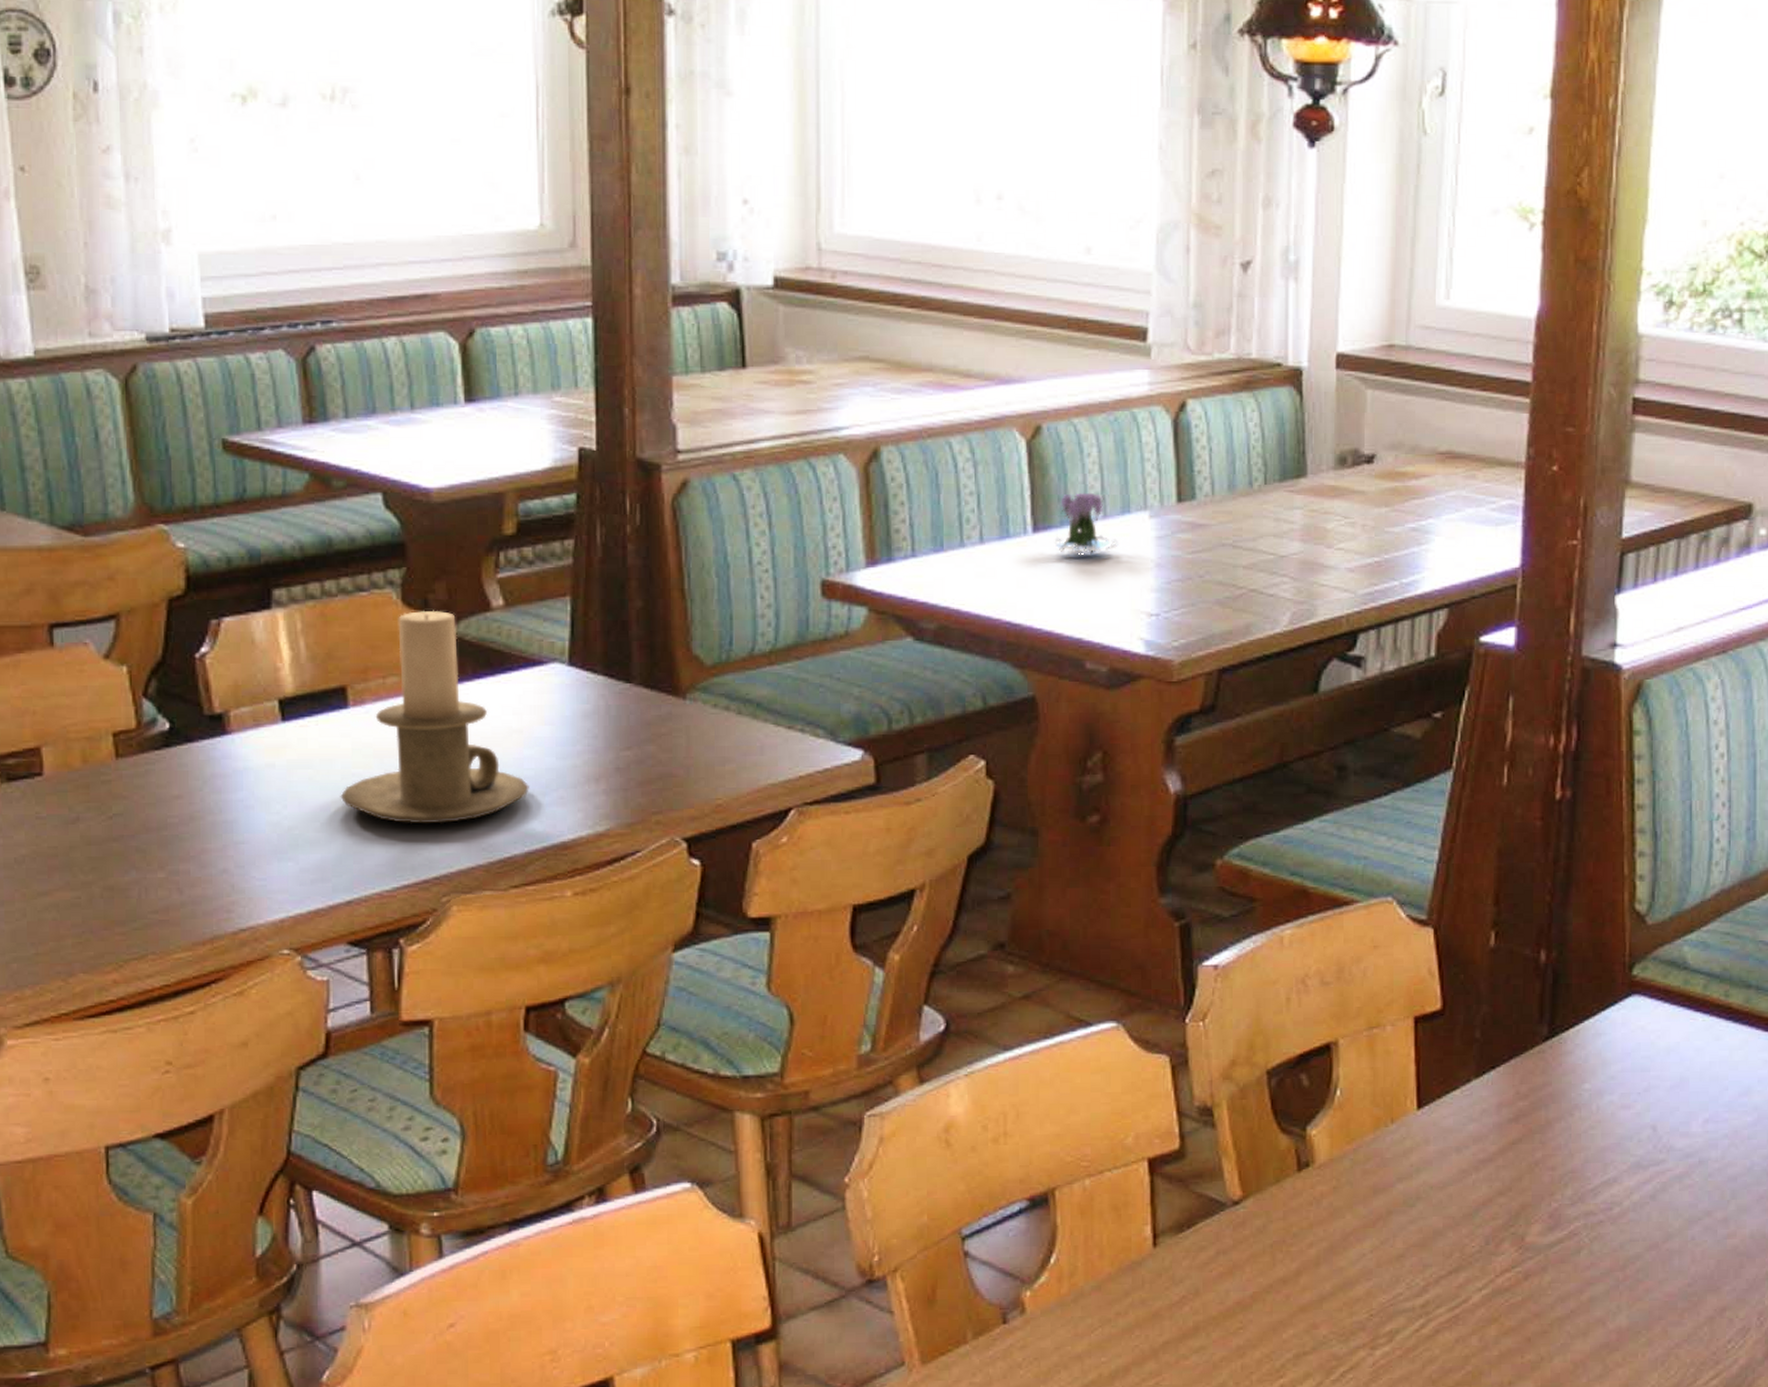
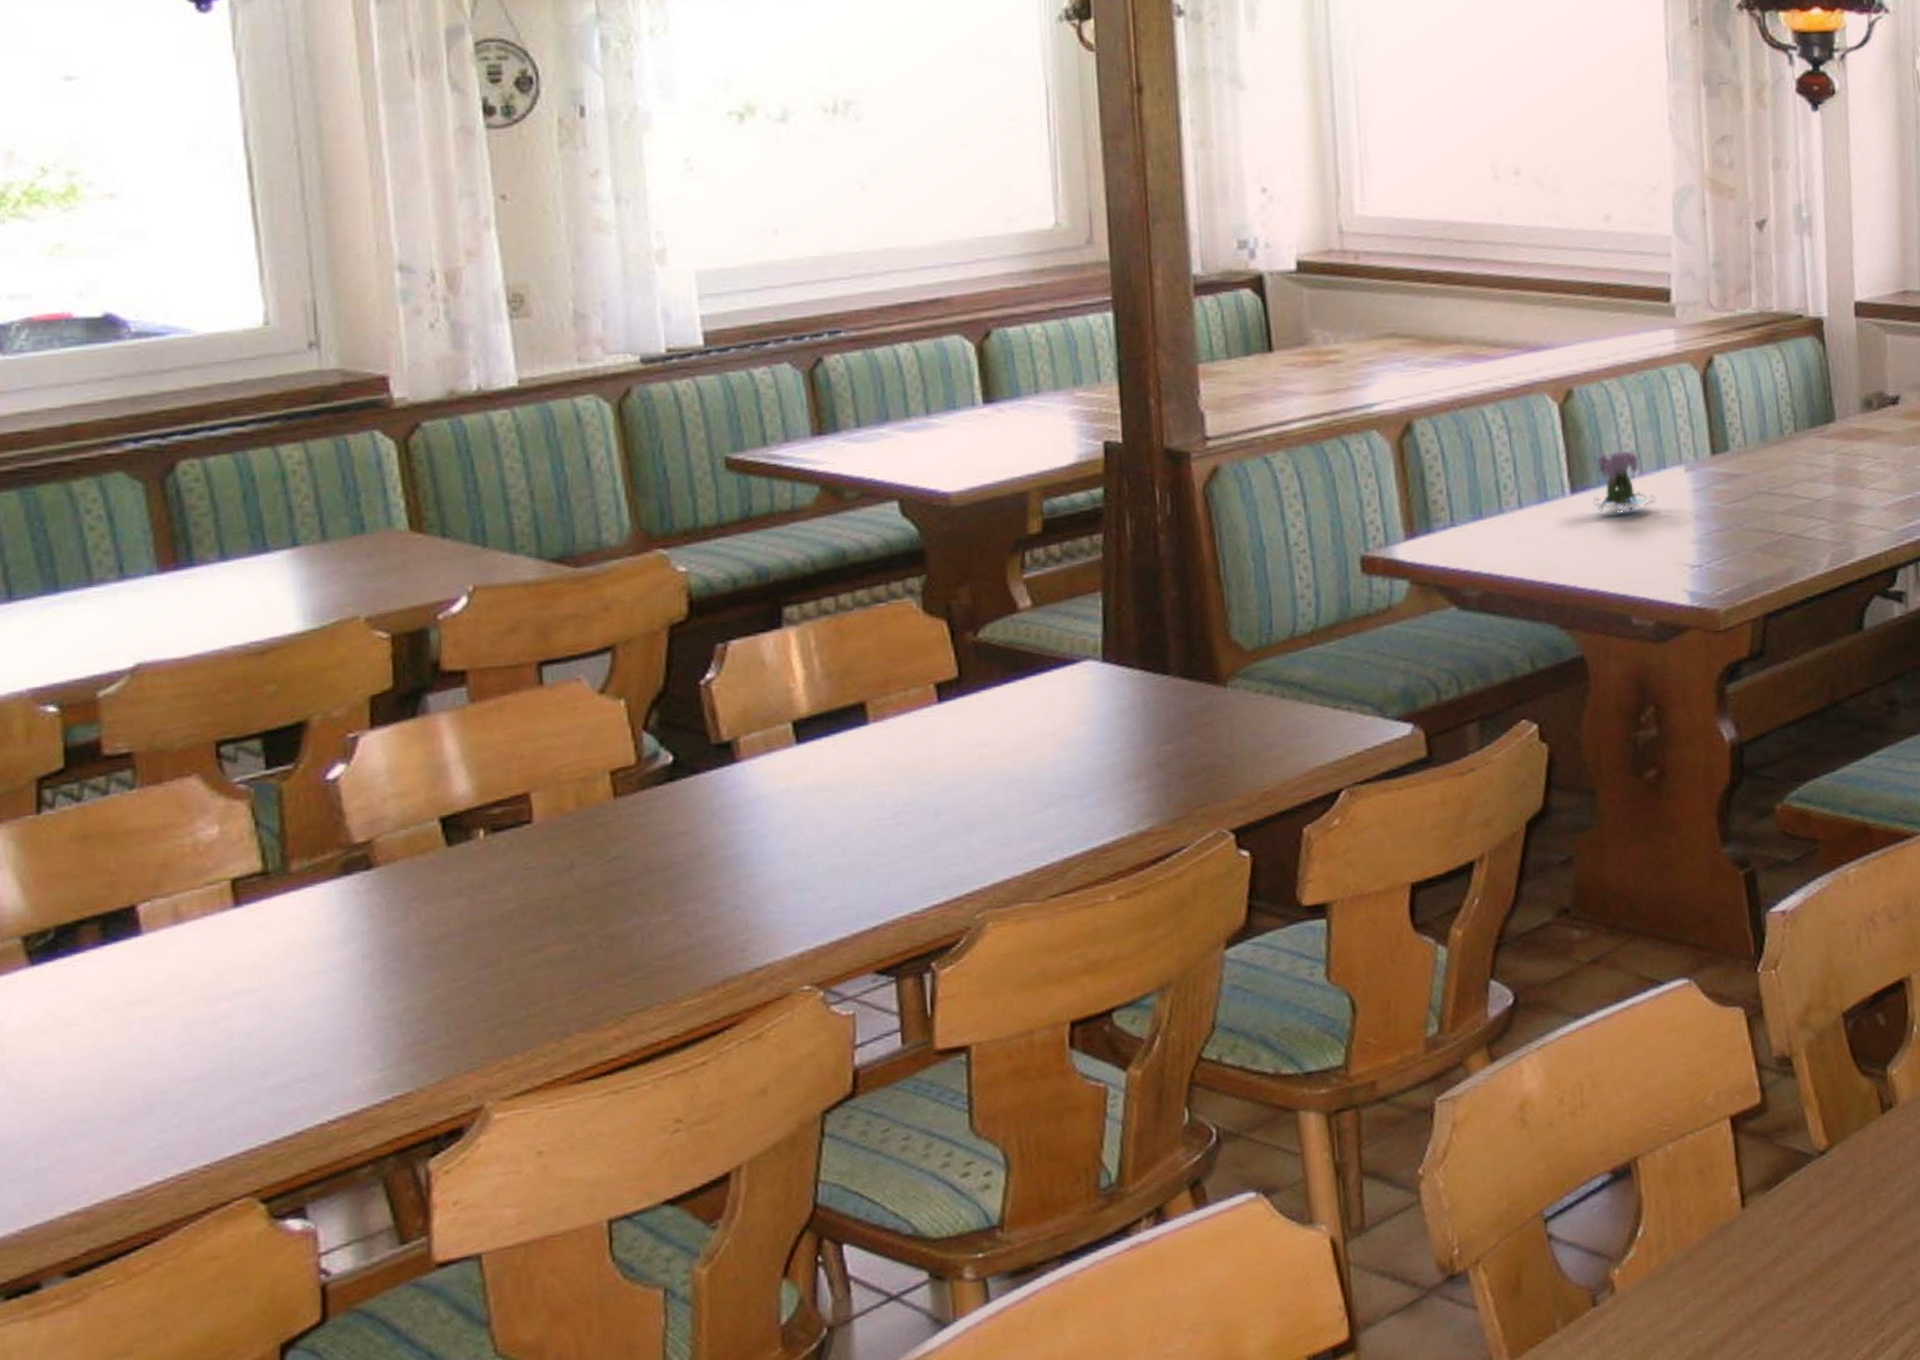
candle holder: present [340,610,529,824] -> none [862,616,1066,840]

